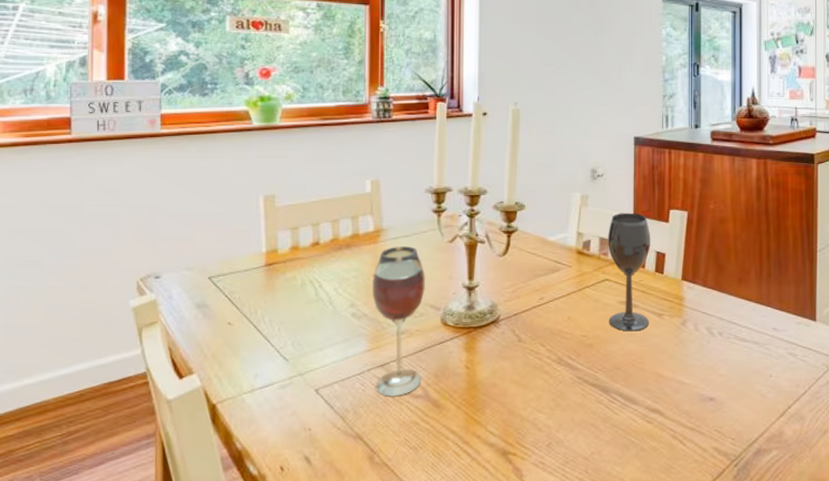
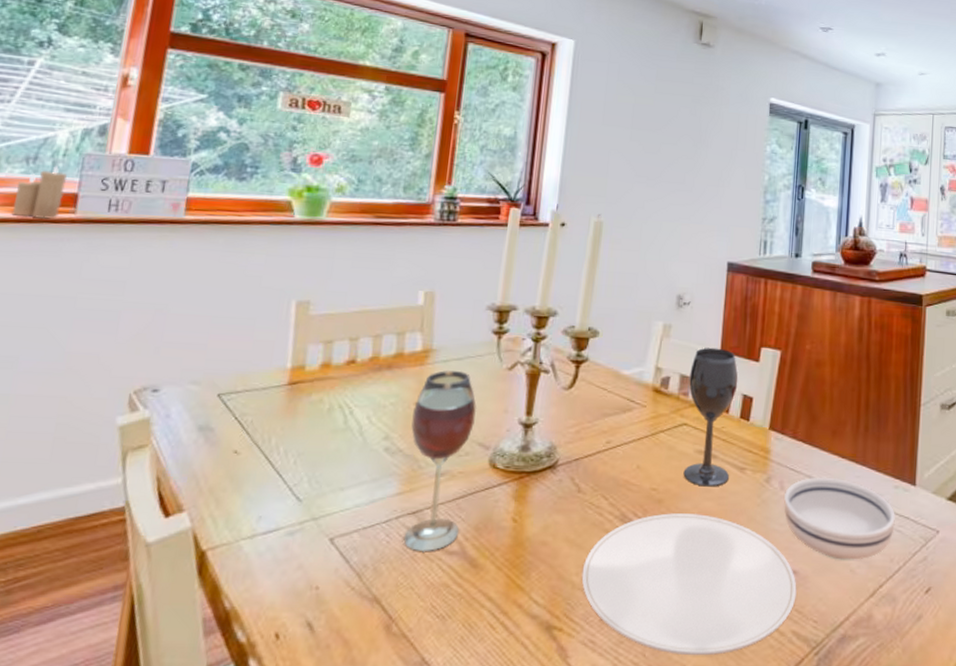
candle: none [19,95,60,141] -> present [11,166,67,219]
plate: none [528,355,715,471] -> present [581,513,797,656]
bowl: none [699,318,799,387] -> present [784,477,895,560]

